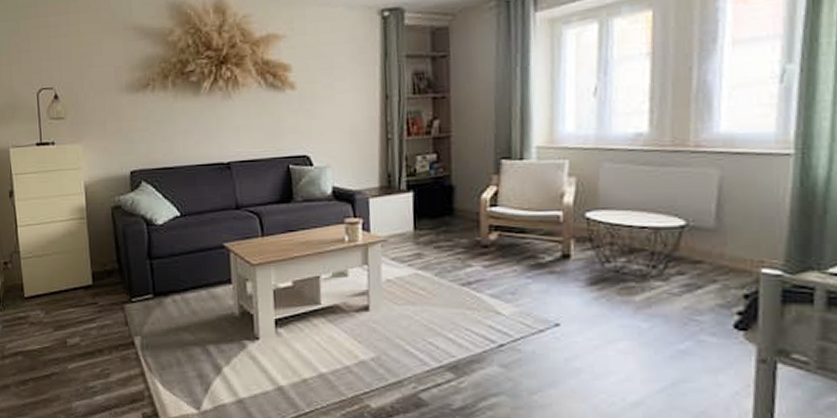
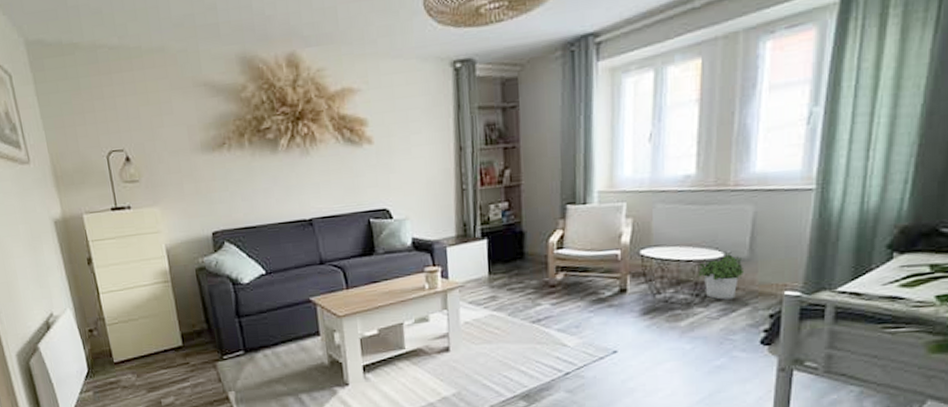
potted plant: none [654,220,710,274] -> present [698,252,743,300]

